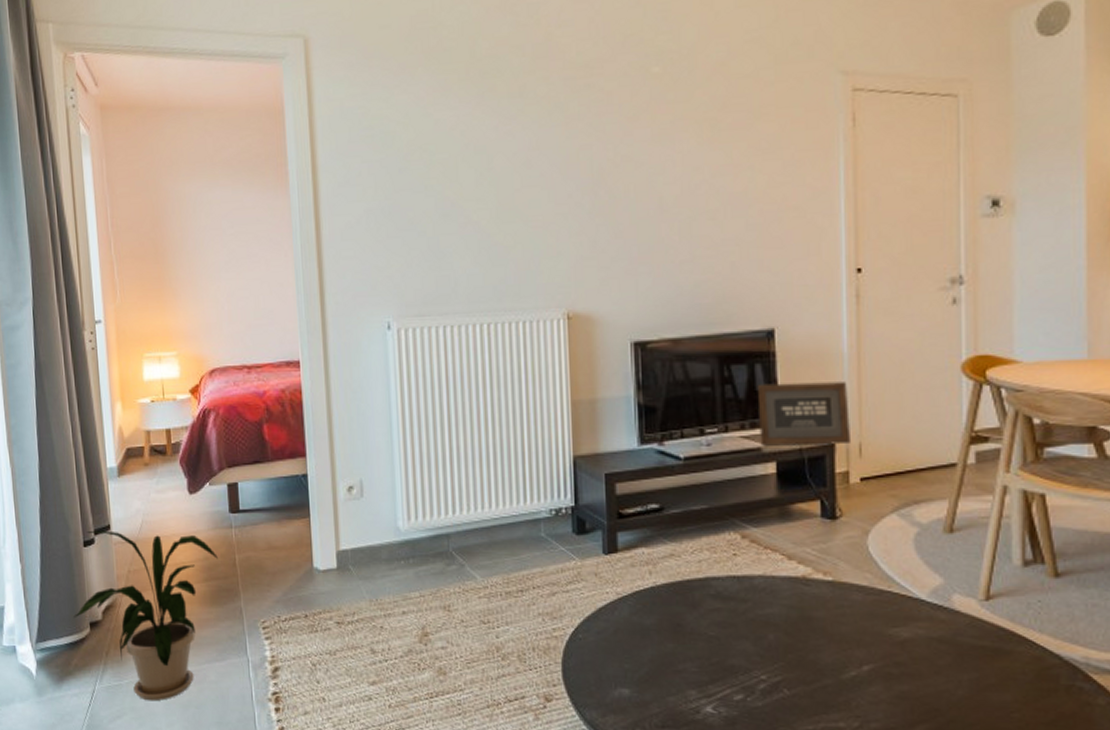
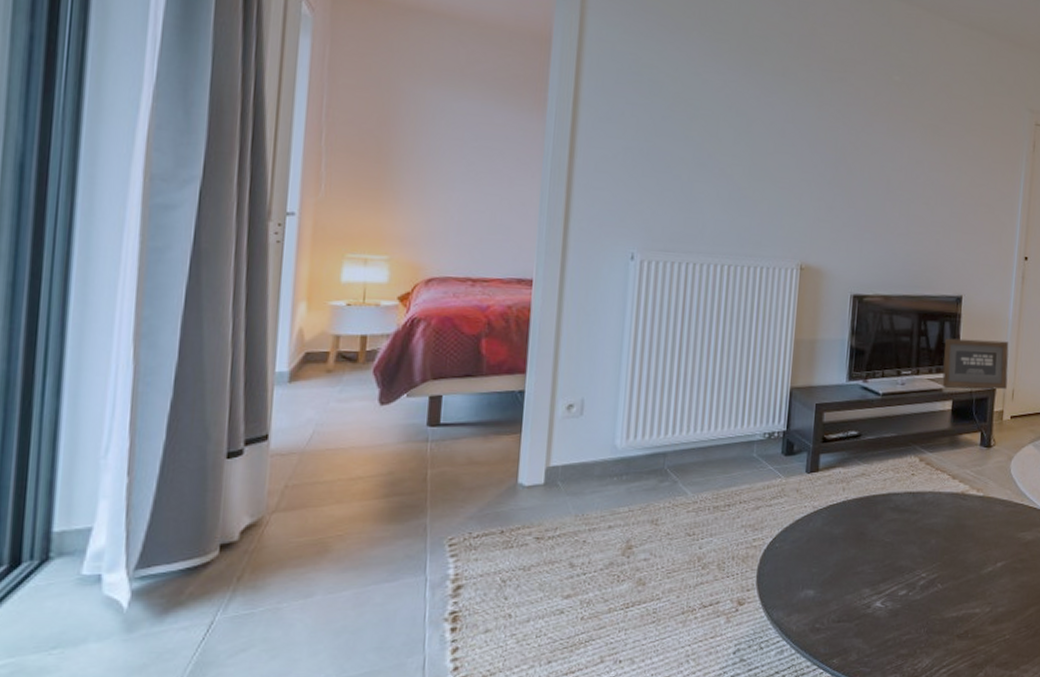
house plant: present [74,530,218,701] -> none [198,440,405,630]

